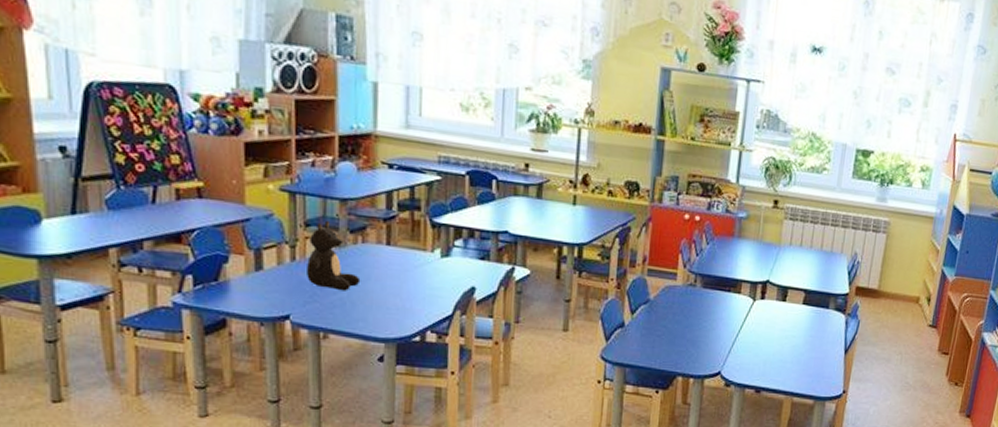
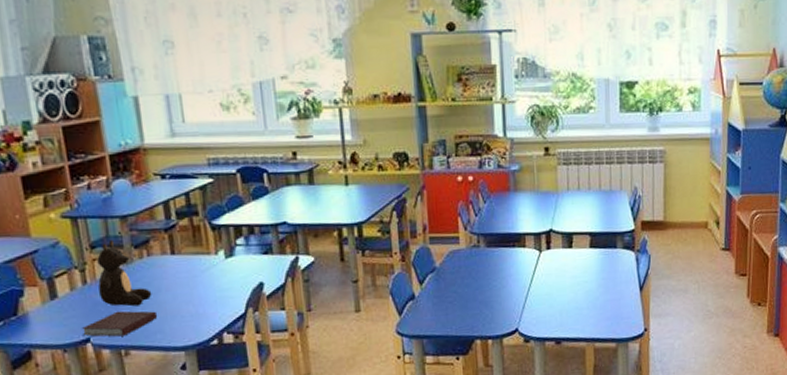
notebook: none [283,292,363,319] -> present [82,311,158,337]

